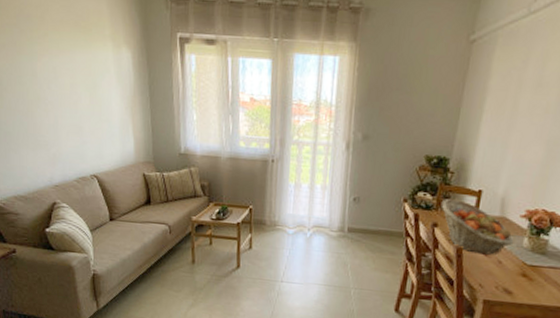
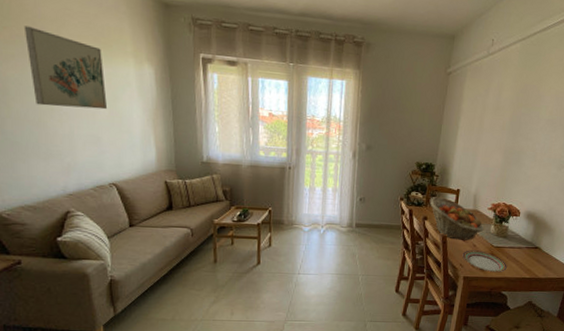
wall art: none [12,14,88,98] -> present [23,26,108,110]
plate: none [483,267,545,299] -> present [462,250,507,273]

